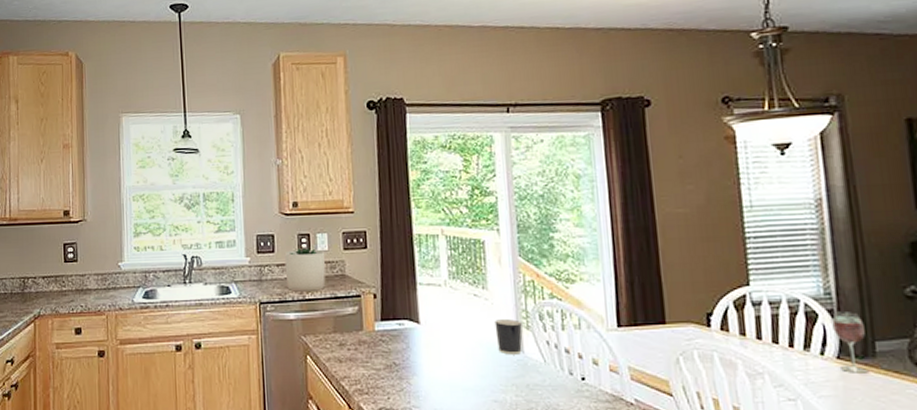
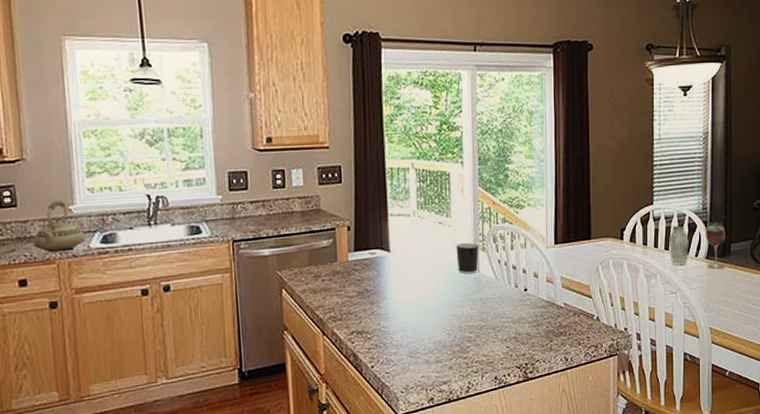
teakettle: none [88,257,131,305] -> present [32,200,87,253]
planter: present [284,248,326,292] -> none [258,184,301,228]
vase: none [777,313,810,365] -> present [669,225,688,266]

